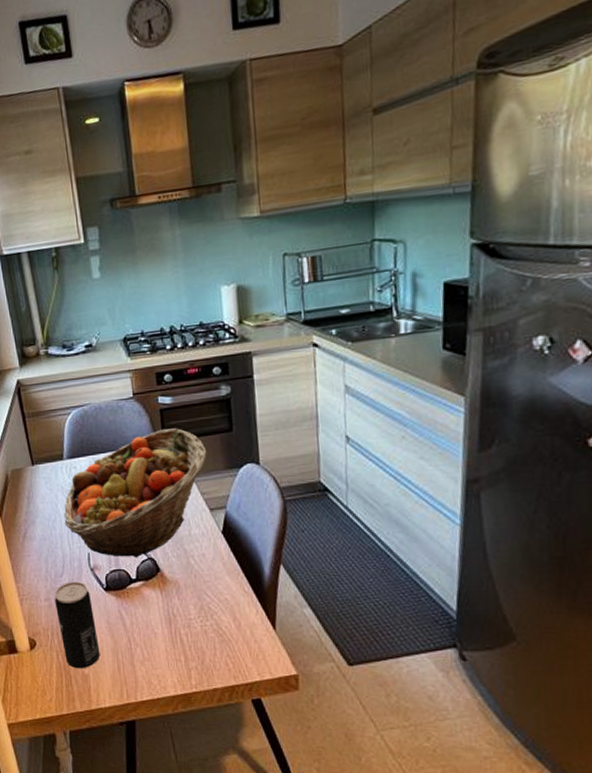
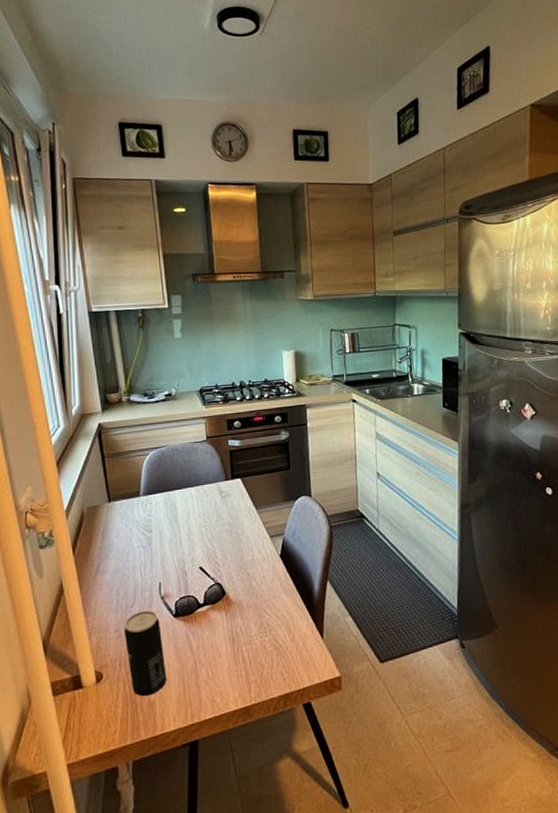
fruit basket: present [64,428,207,558] -> none [137,467,269,584]

